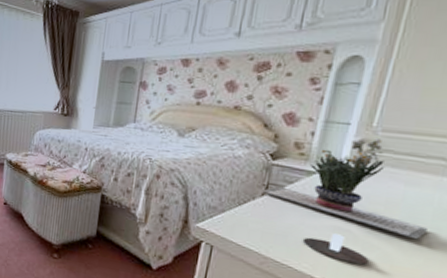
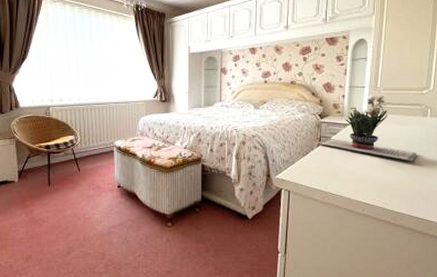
candle: present [302,233,369,265] -> none [347,166,388,185]

